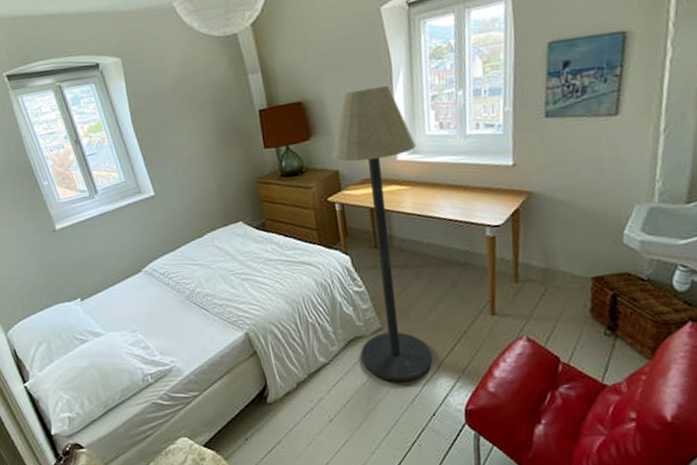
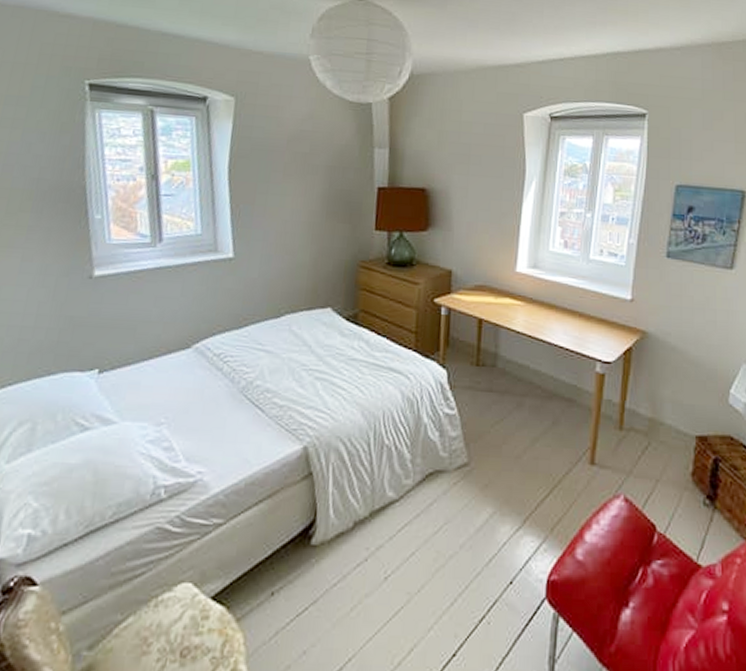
floor lamp: present [332,85,433,382] -> none [438,189,537,535]

